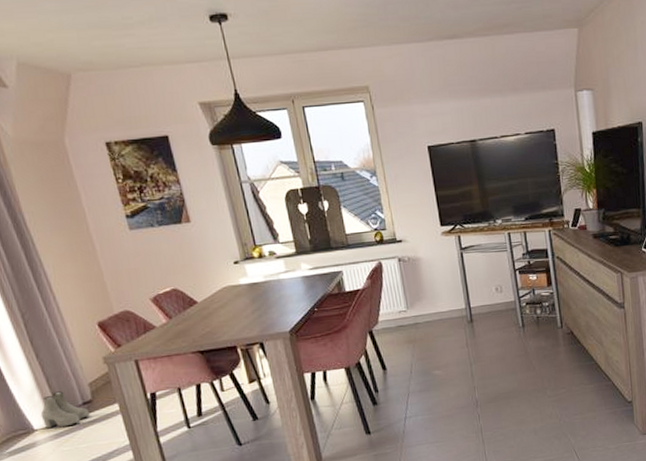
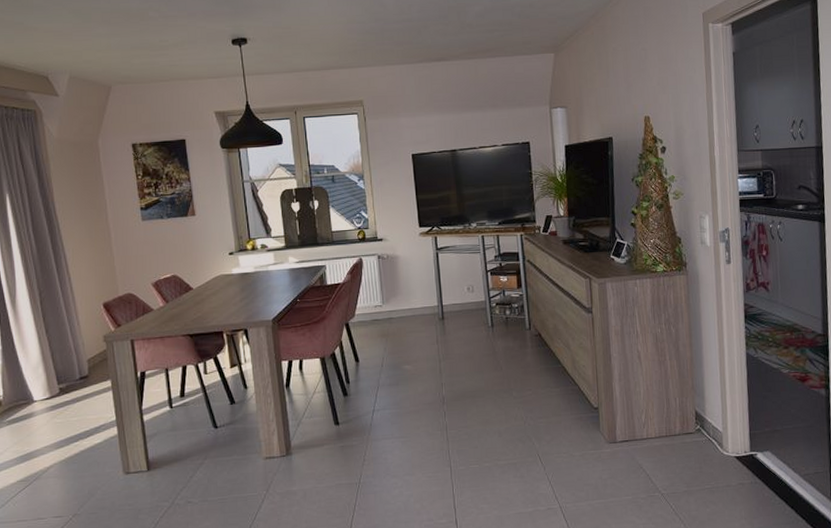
boots: present [40,391,89,429] -> none [41,365,84,401]

